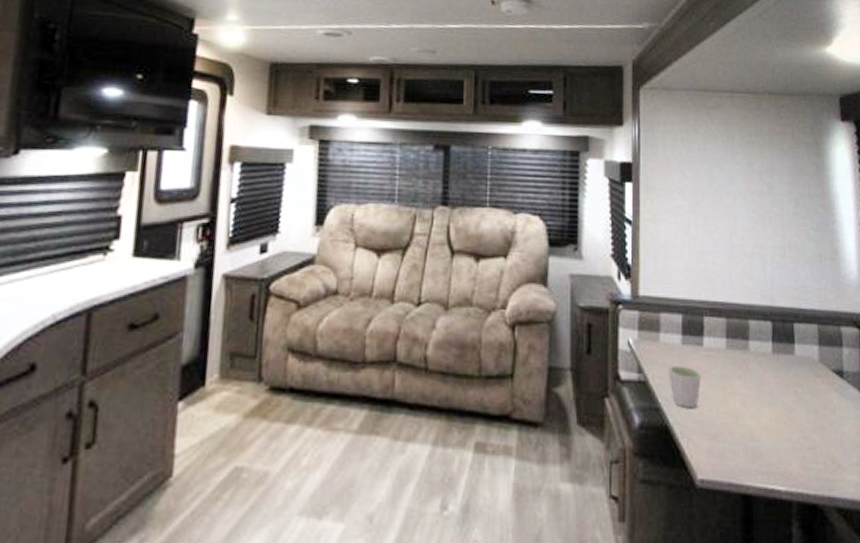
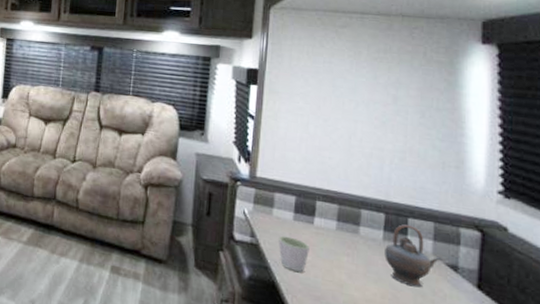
teapot: none [775,331,829,403] -> present [384,224,442,288]

